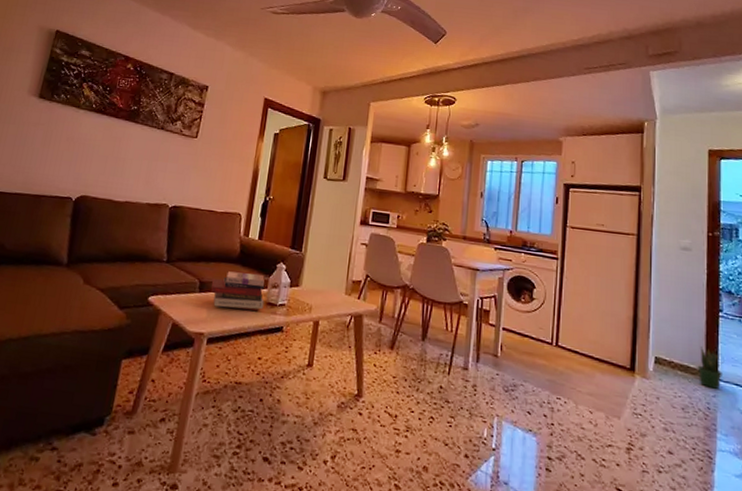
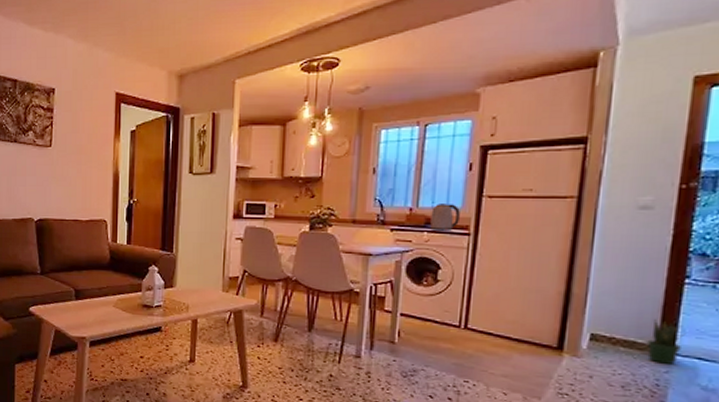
books: present [210,271,265,312] -> none [86,278,140,315]
kettle: none [526,229,550,255] -> present [430,204,460,232]

